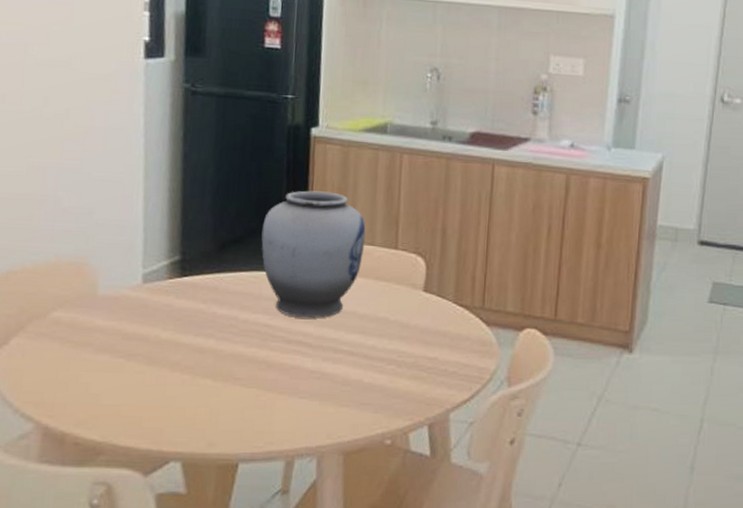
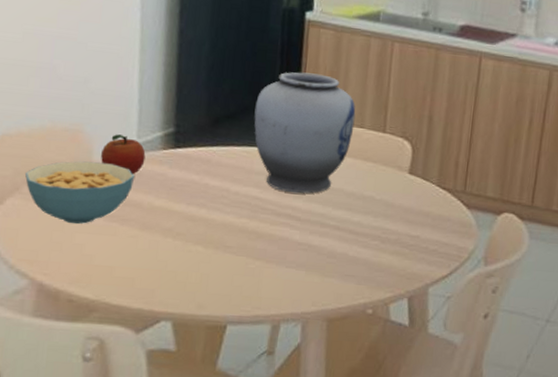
cereal bowl: none [30,295,140,361] -> present [25,161,134,224]
fruit: none [106,265,152,307] -> present [101,134,146,175]

